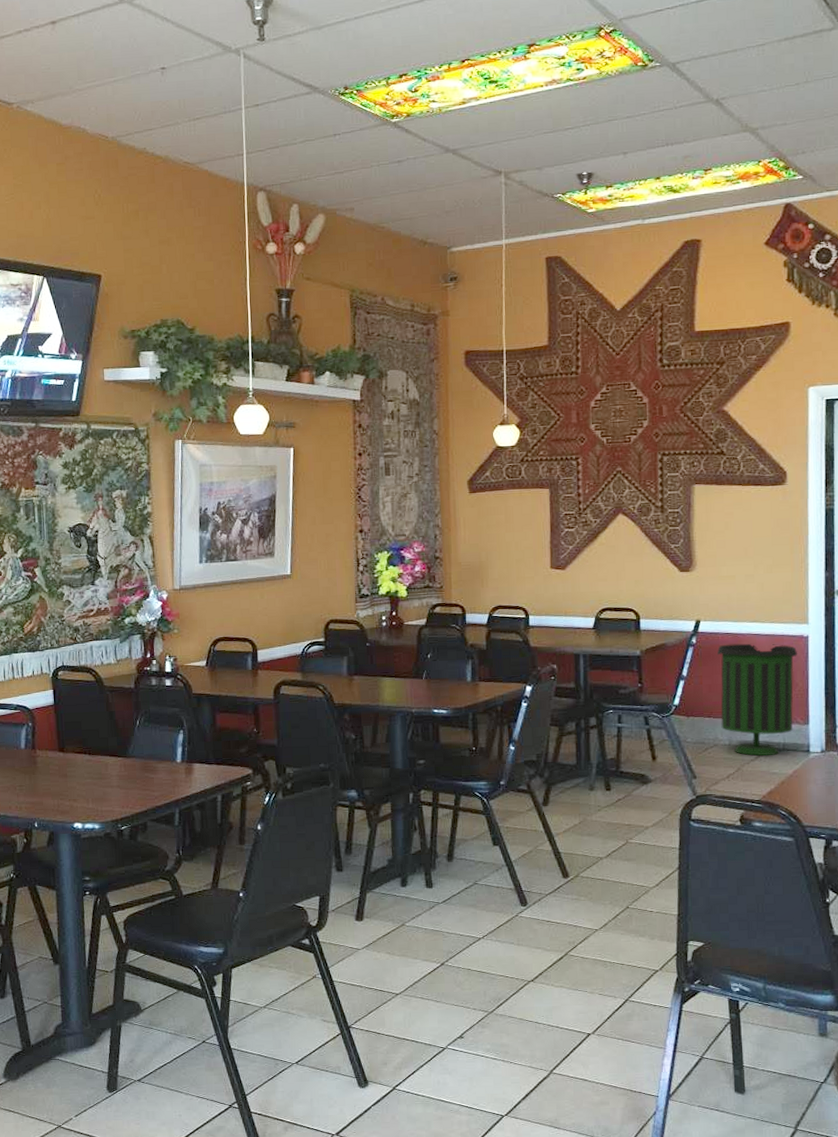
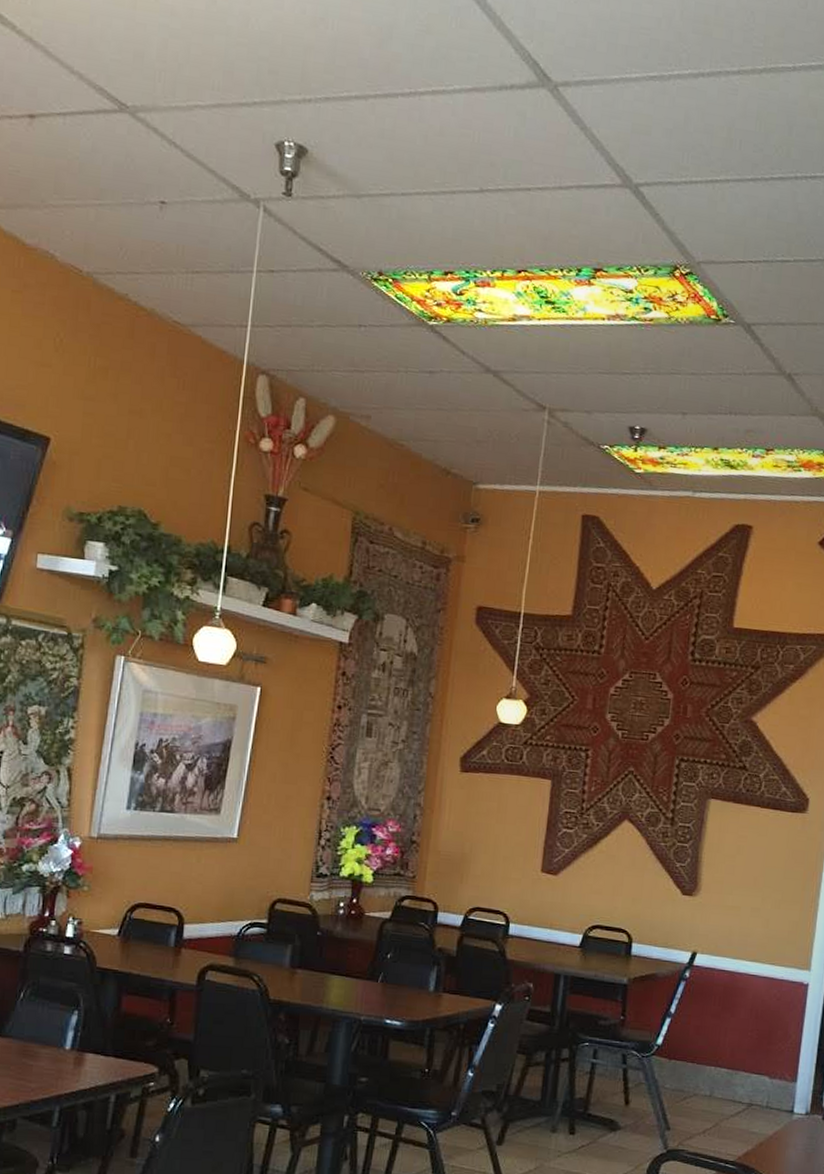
trash can: present [717,643,798,756] -> none [704,982,796,1112]

